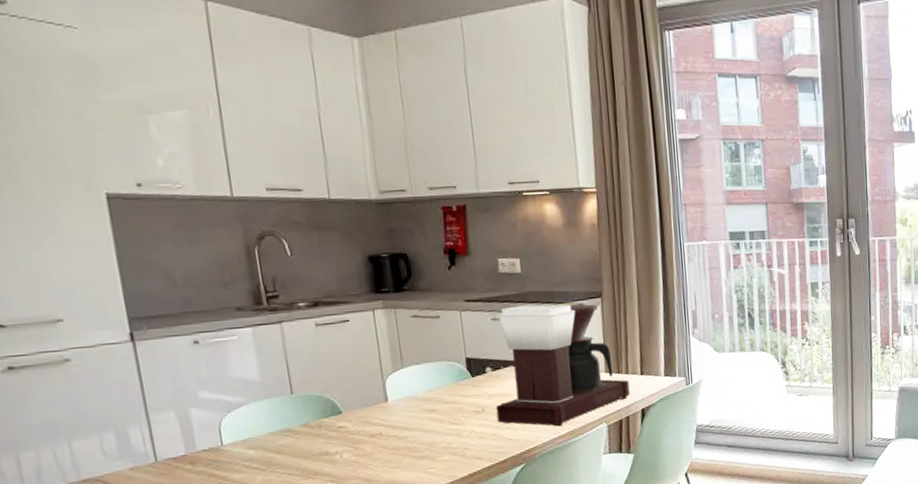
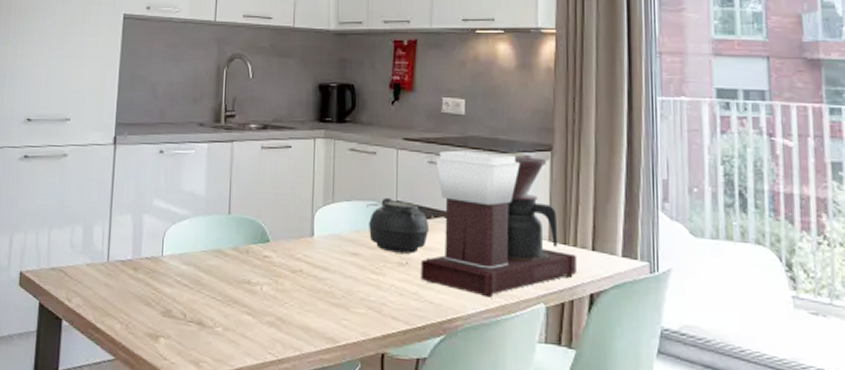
teapot: none [437,356,501,404] -> present [367,197,430,255]

